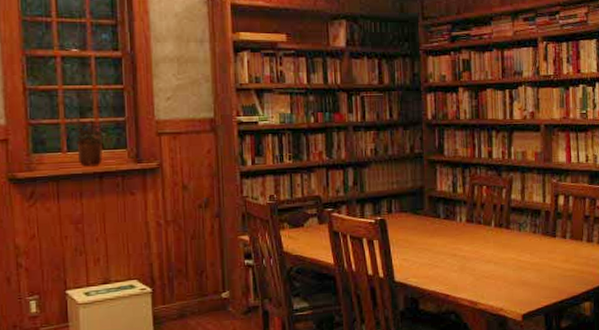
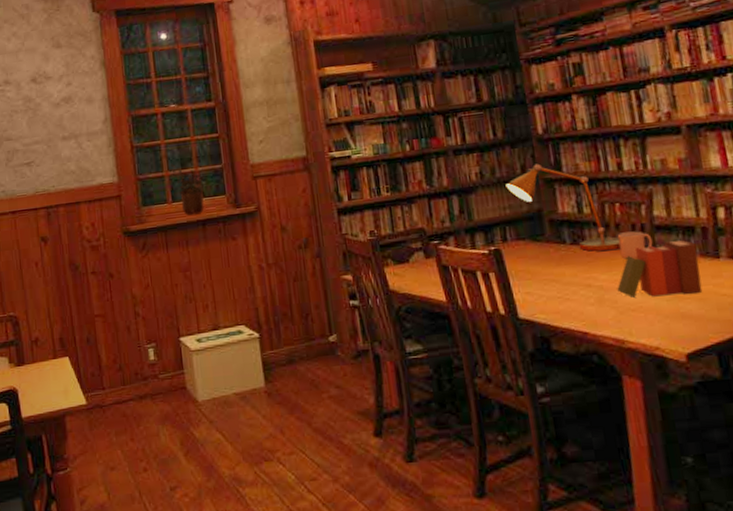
desk lamp: none [395,146,483,227] -> present [505,163,621,252]
books: none [476,220,541,267] -> present [617,239,703,298]
mug: none [481,211,508,234] -> present [617,231,653,259]

